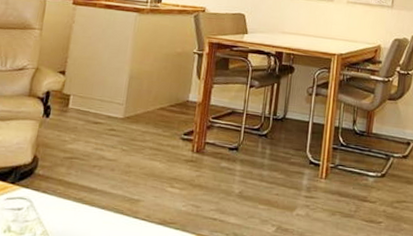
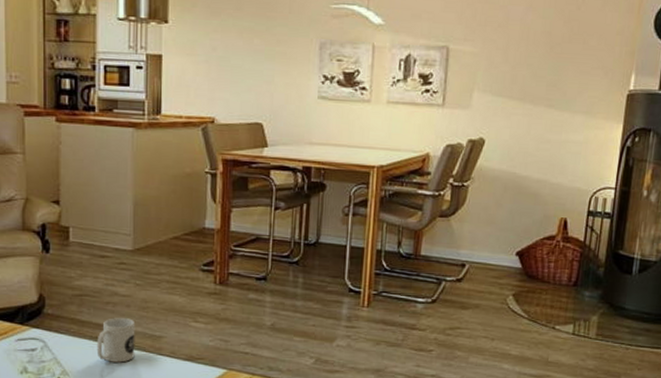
mug: none [78,180,117,225] -> present [96,318,136,363]

